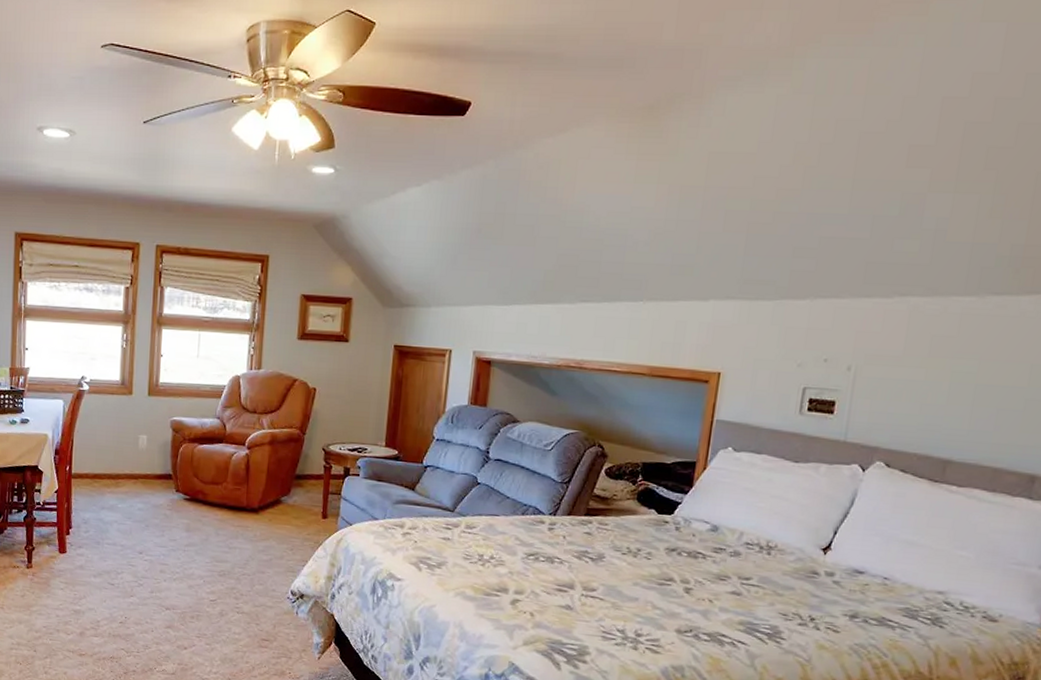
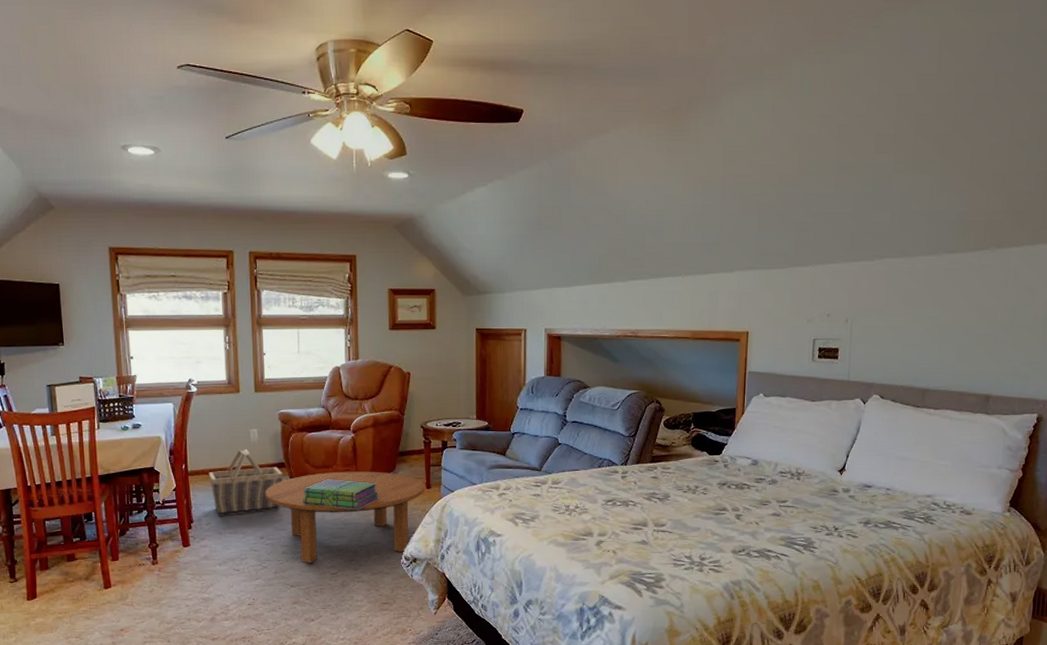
basket: none [92,455,169,525] -> present [208,449,283,516]
coffee table: none [148,489,321,587] -> present [265,471,425,563]
stack of books: none [186,497,269,534] -> present [302,479,379,510]

